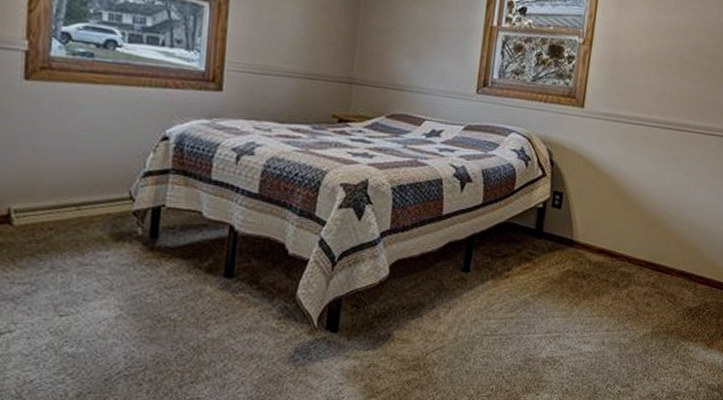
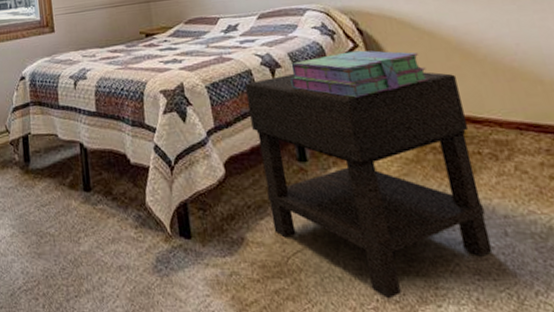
nightstand: none [421,189,613,389] -> present [245,72,493,299]
stack of books: none [476,178,593,222] -> present [290,50,429,98]

